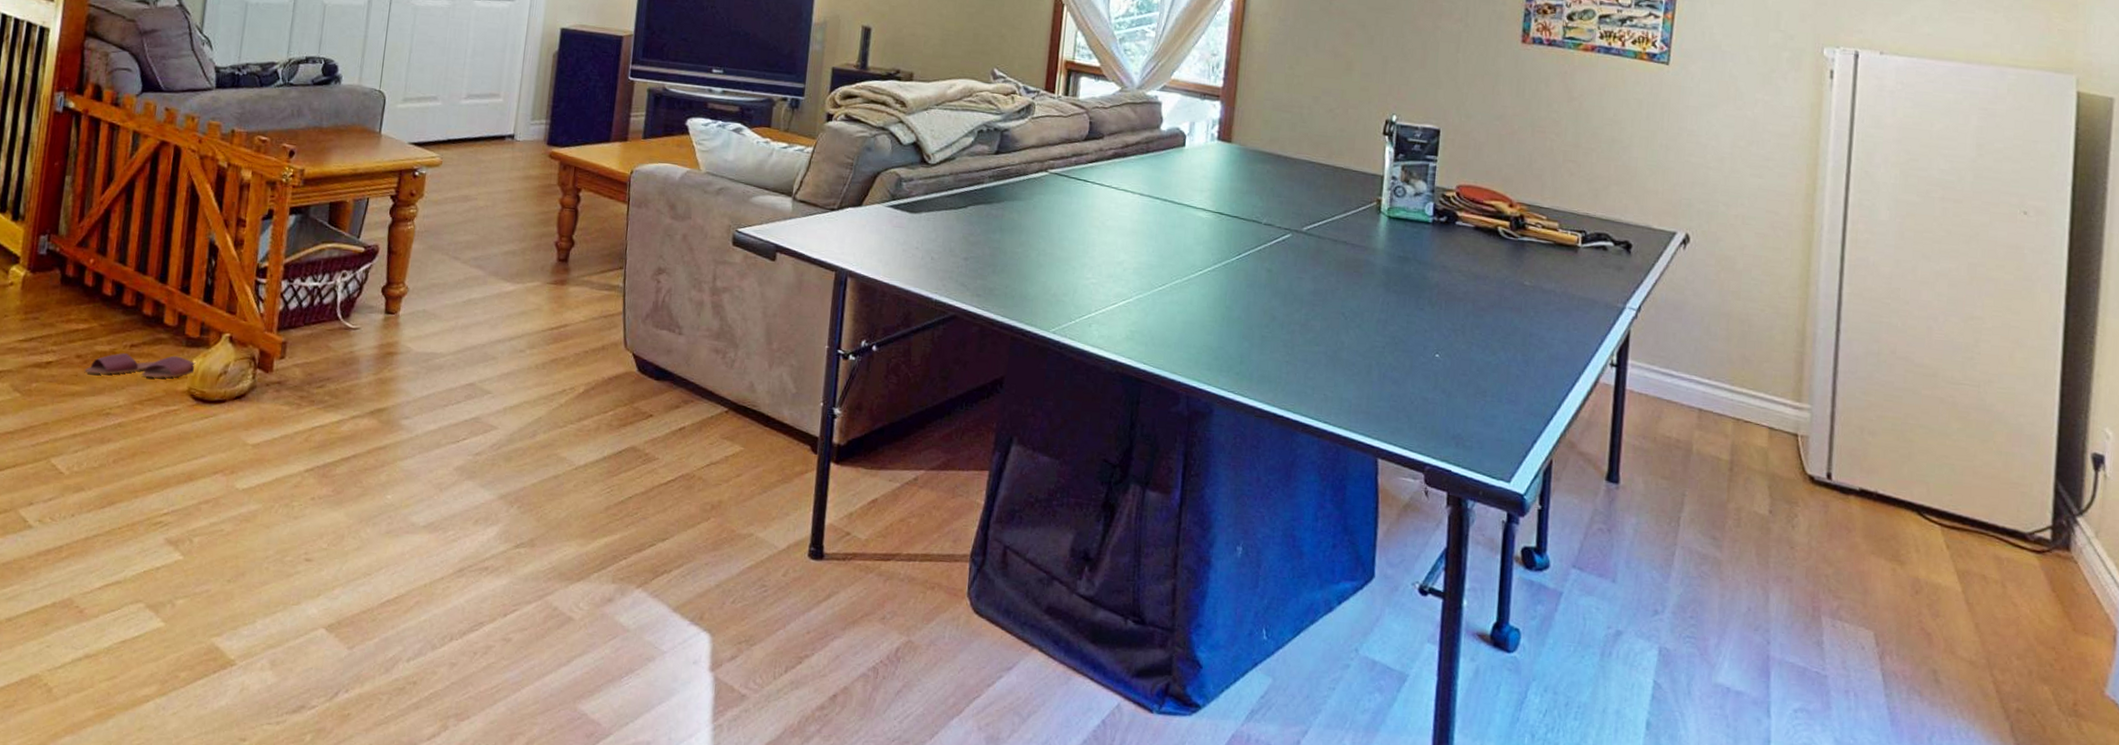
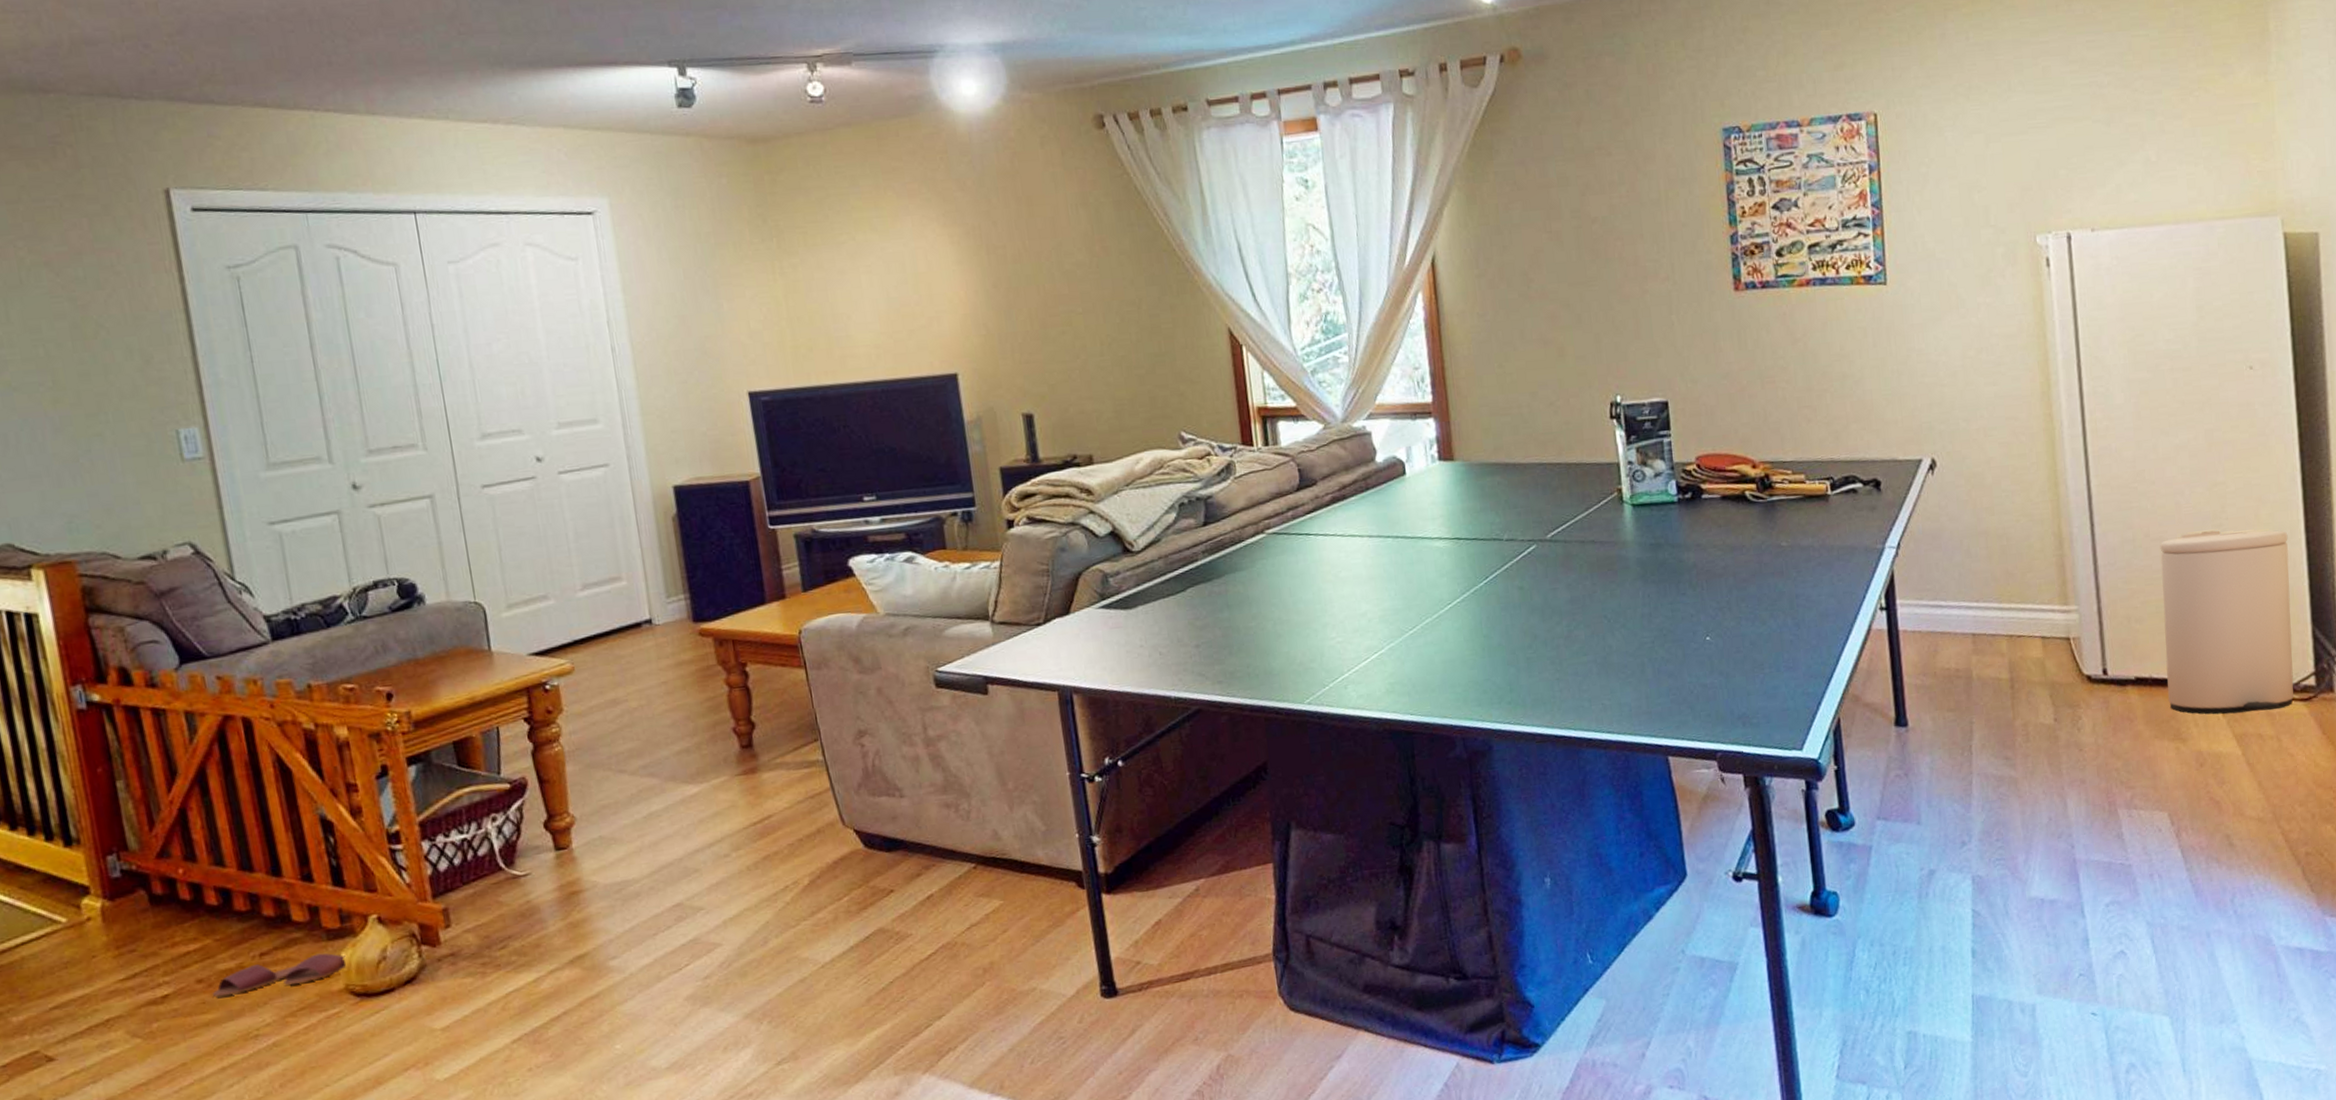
pedal bin: none [1891,359,2042,555] -> present [2160,530,2294,714]

